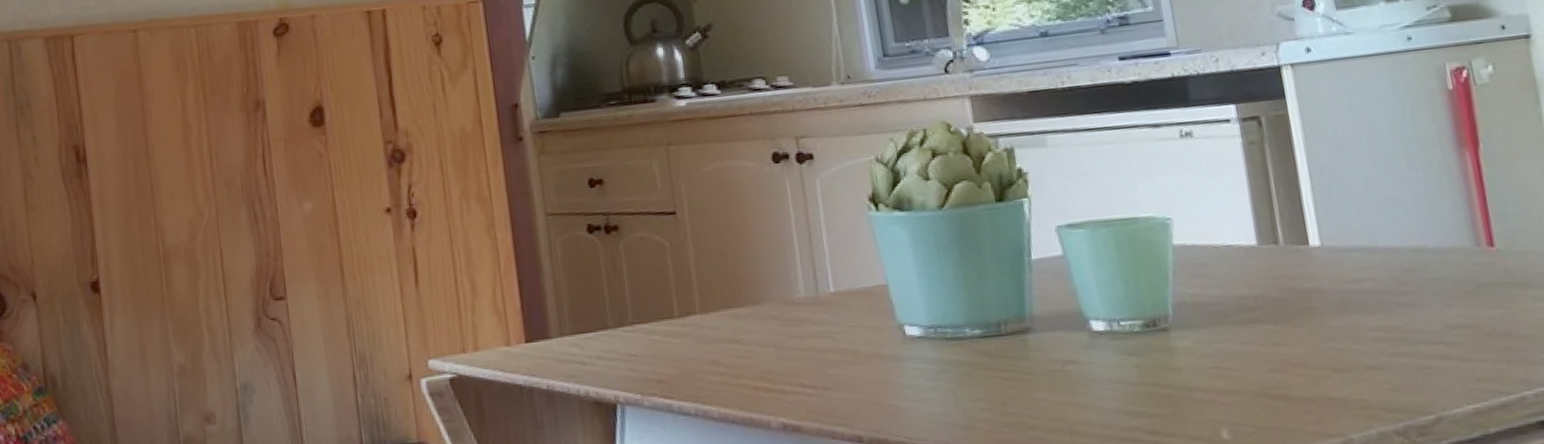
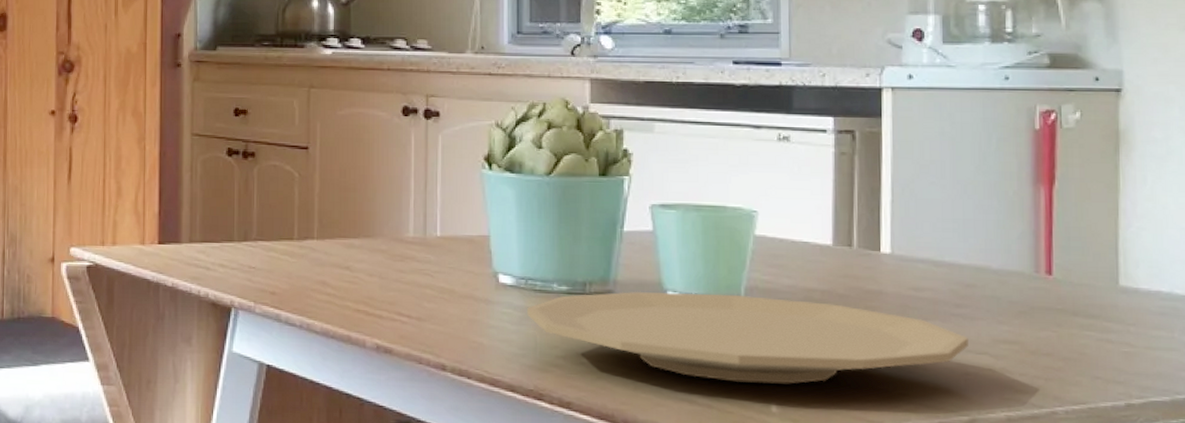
plate: none [941,309,1420,412] -> present [527,291,968,384]

